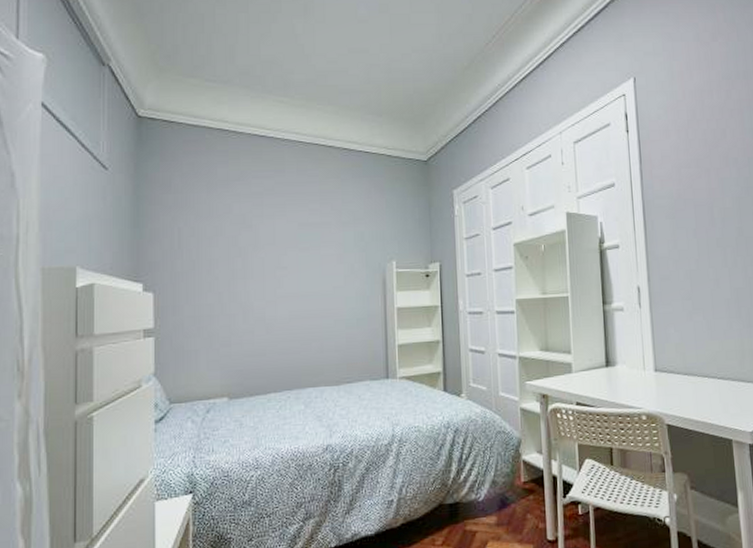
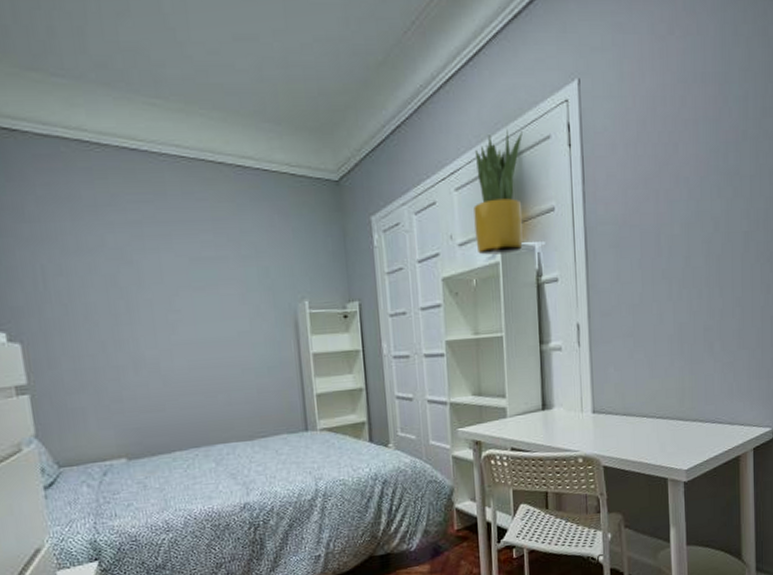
planter: none [542,118,587,224] -> present [473,128,523,255]

